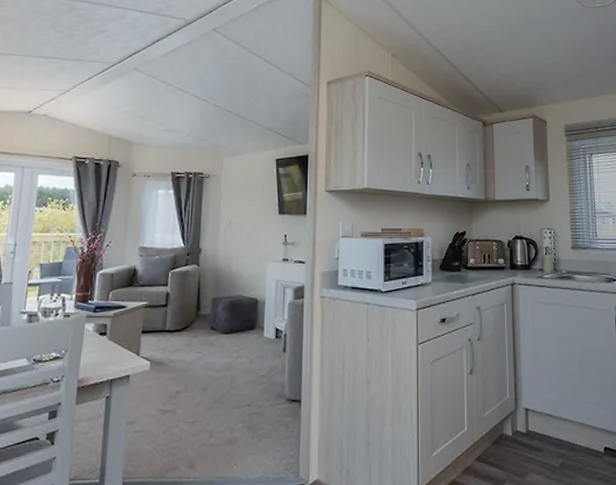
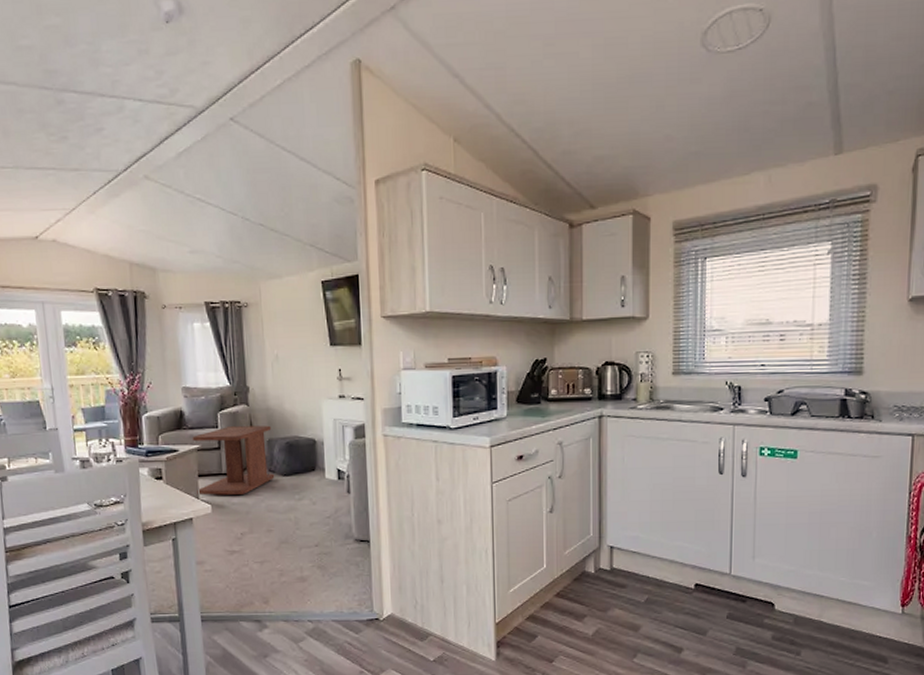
side table: none [138,285,218,352] -> present [192,425,275,495]

